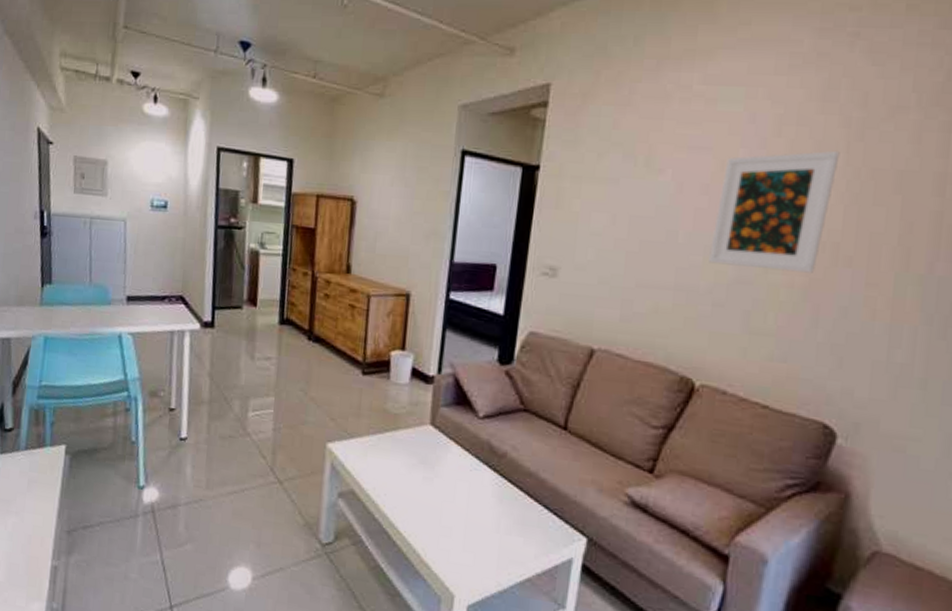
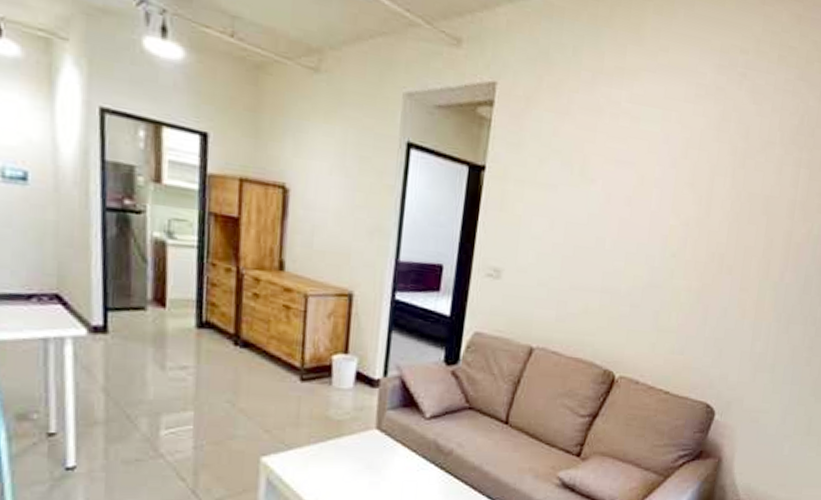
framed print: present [709,151,840,273] -> none [629,173,728,279]

